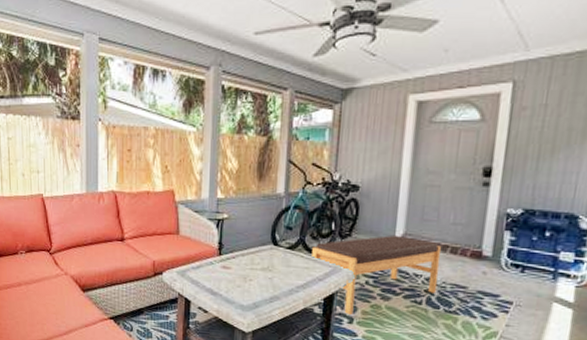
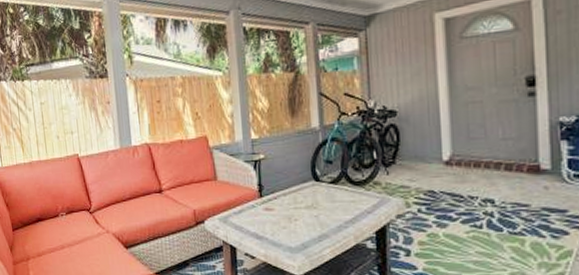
bench: present [312,235,441,316] -> none [356,158,497,248]

